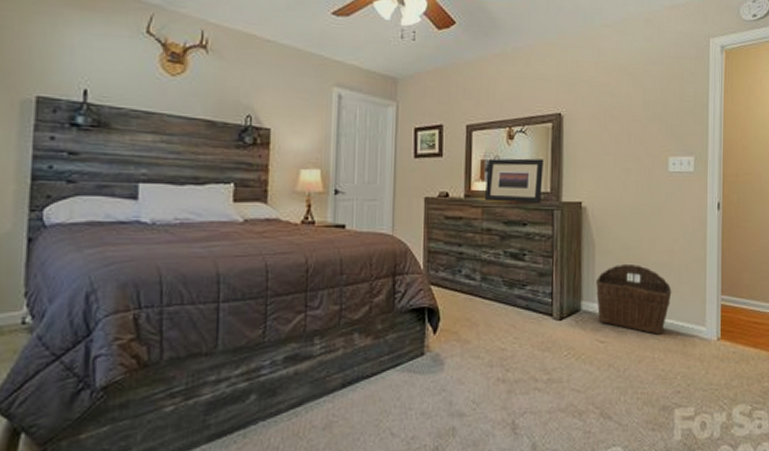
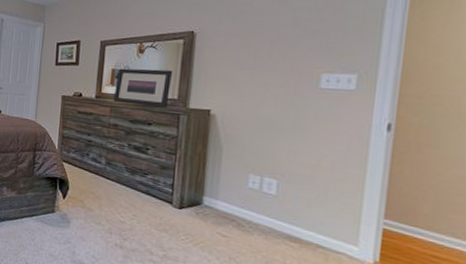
wicker basket: present [596,265,672,335] -> none [220,170,314,243]

